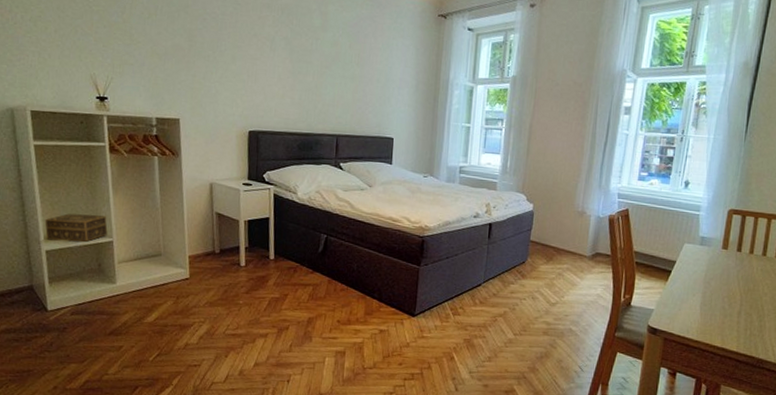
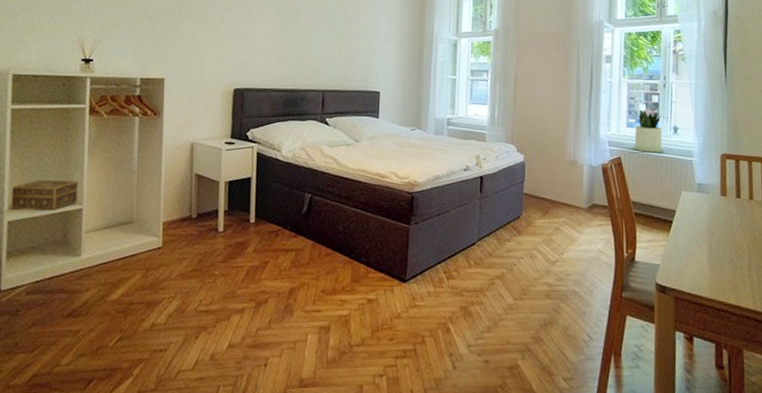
planter: none [641,163,676,207] -> present [632,109,665,153]

